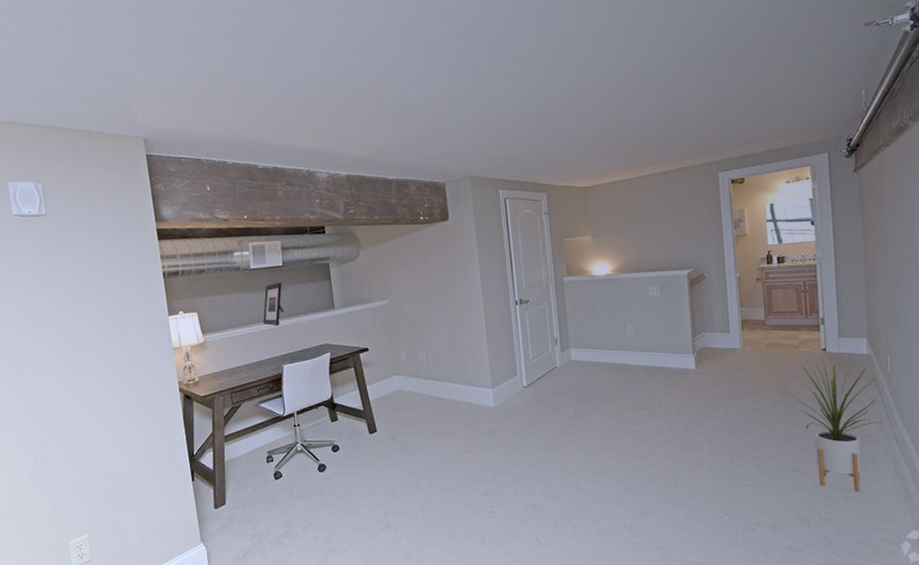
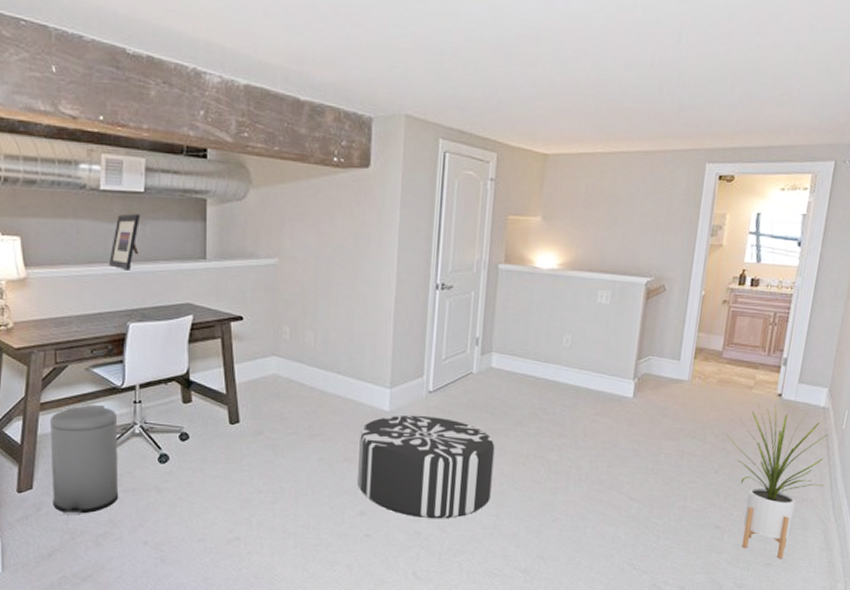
pedal bin: none [233,432,291,523] -> present [50,405,118,515]
pouf: none [473,406,590,492] -> present [357,415,495,518]

